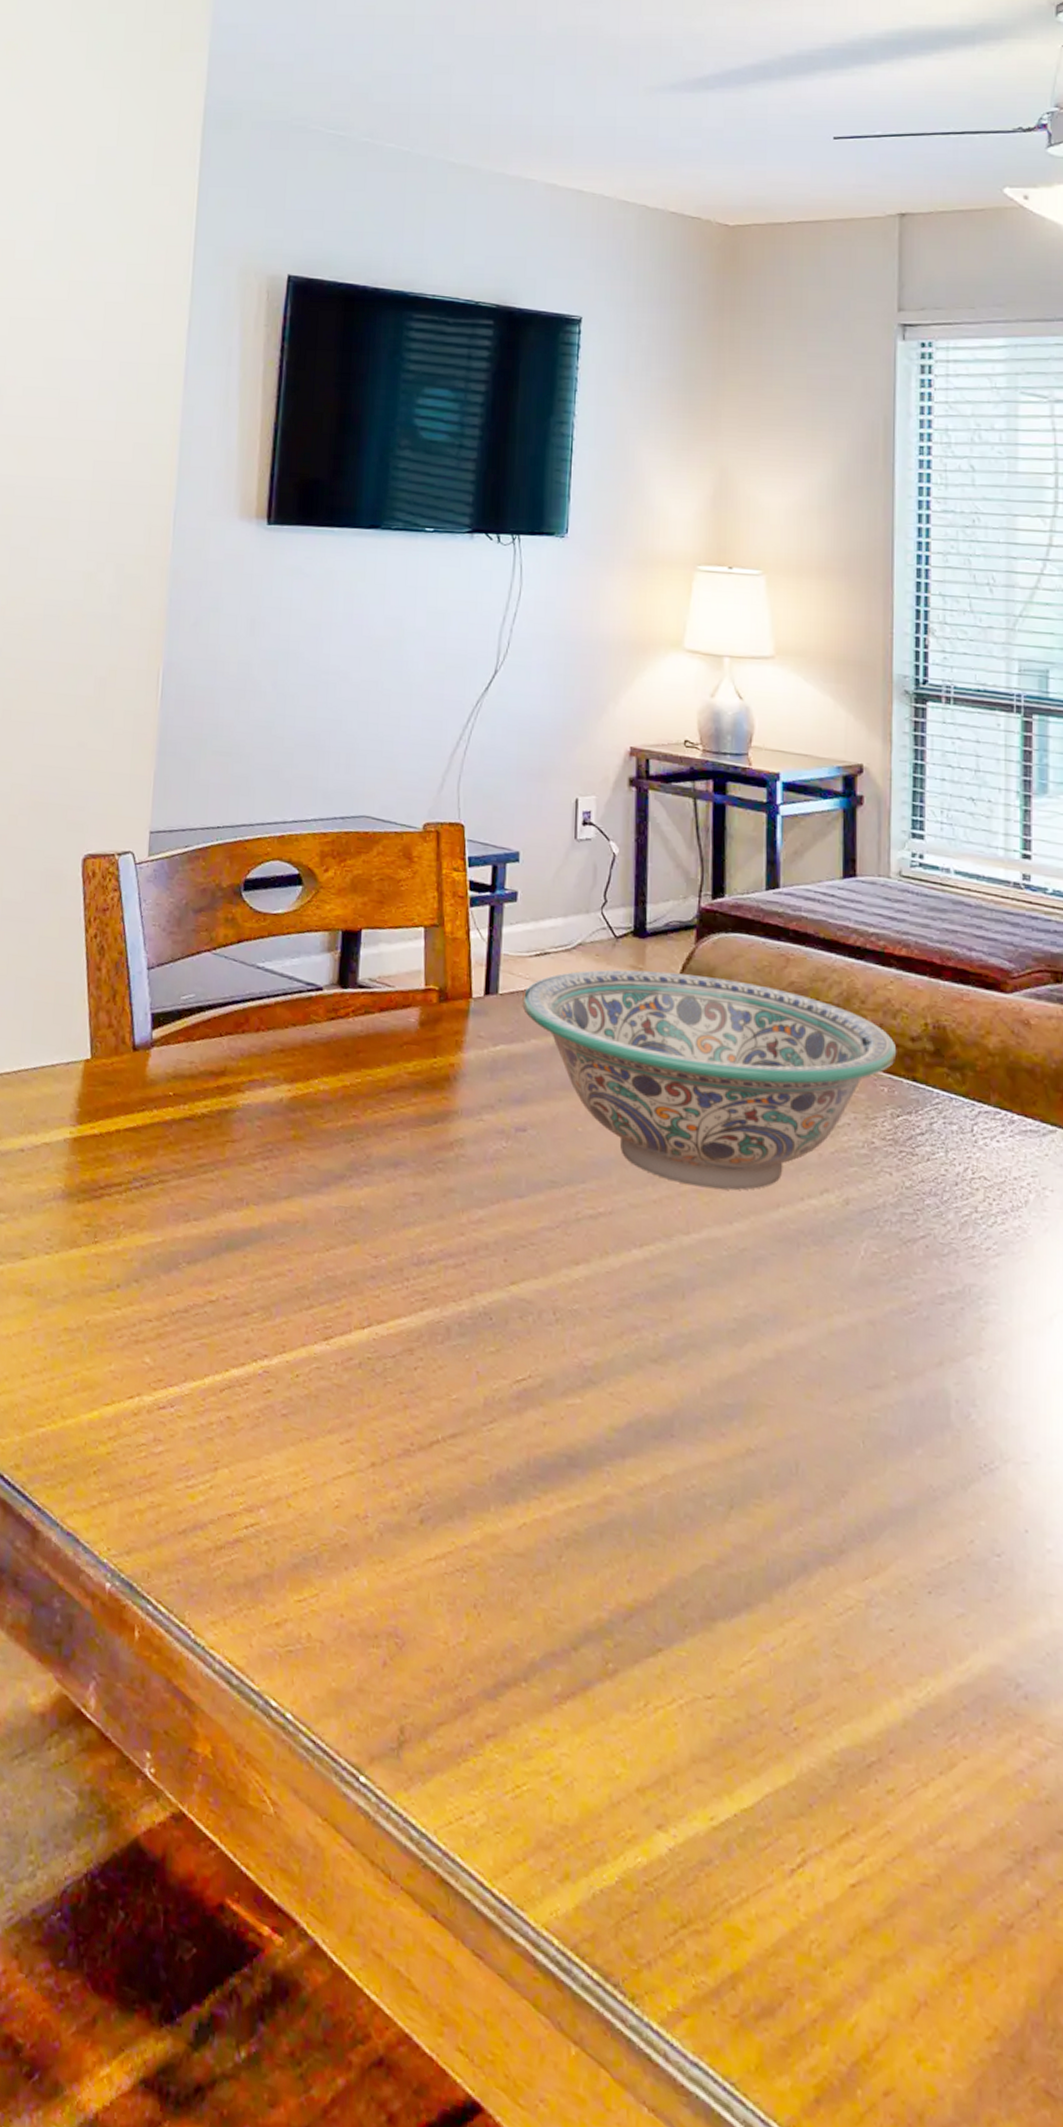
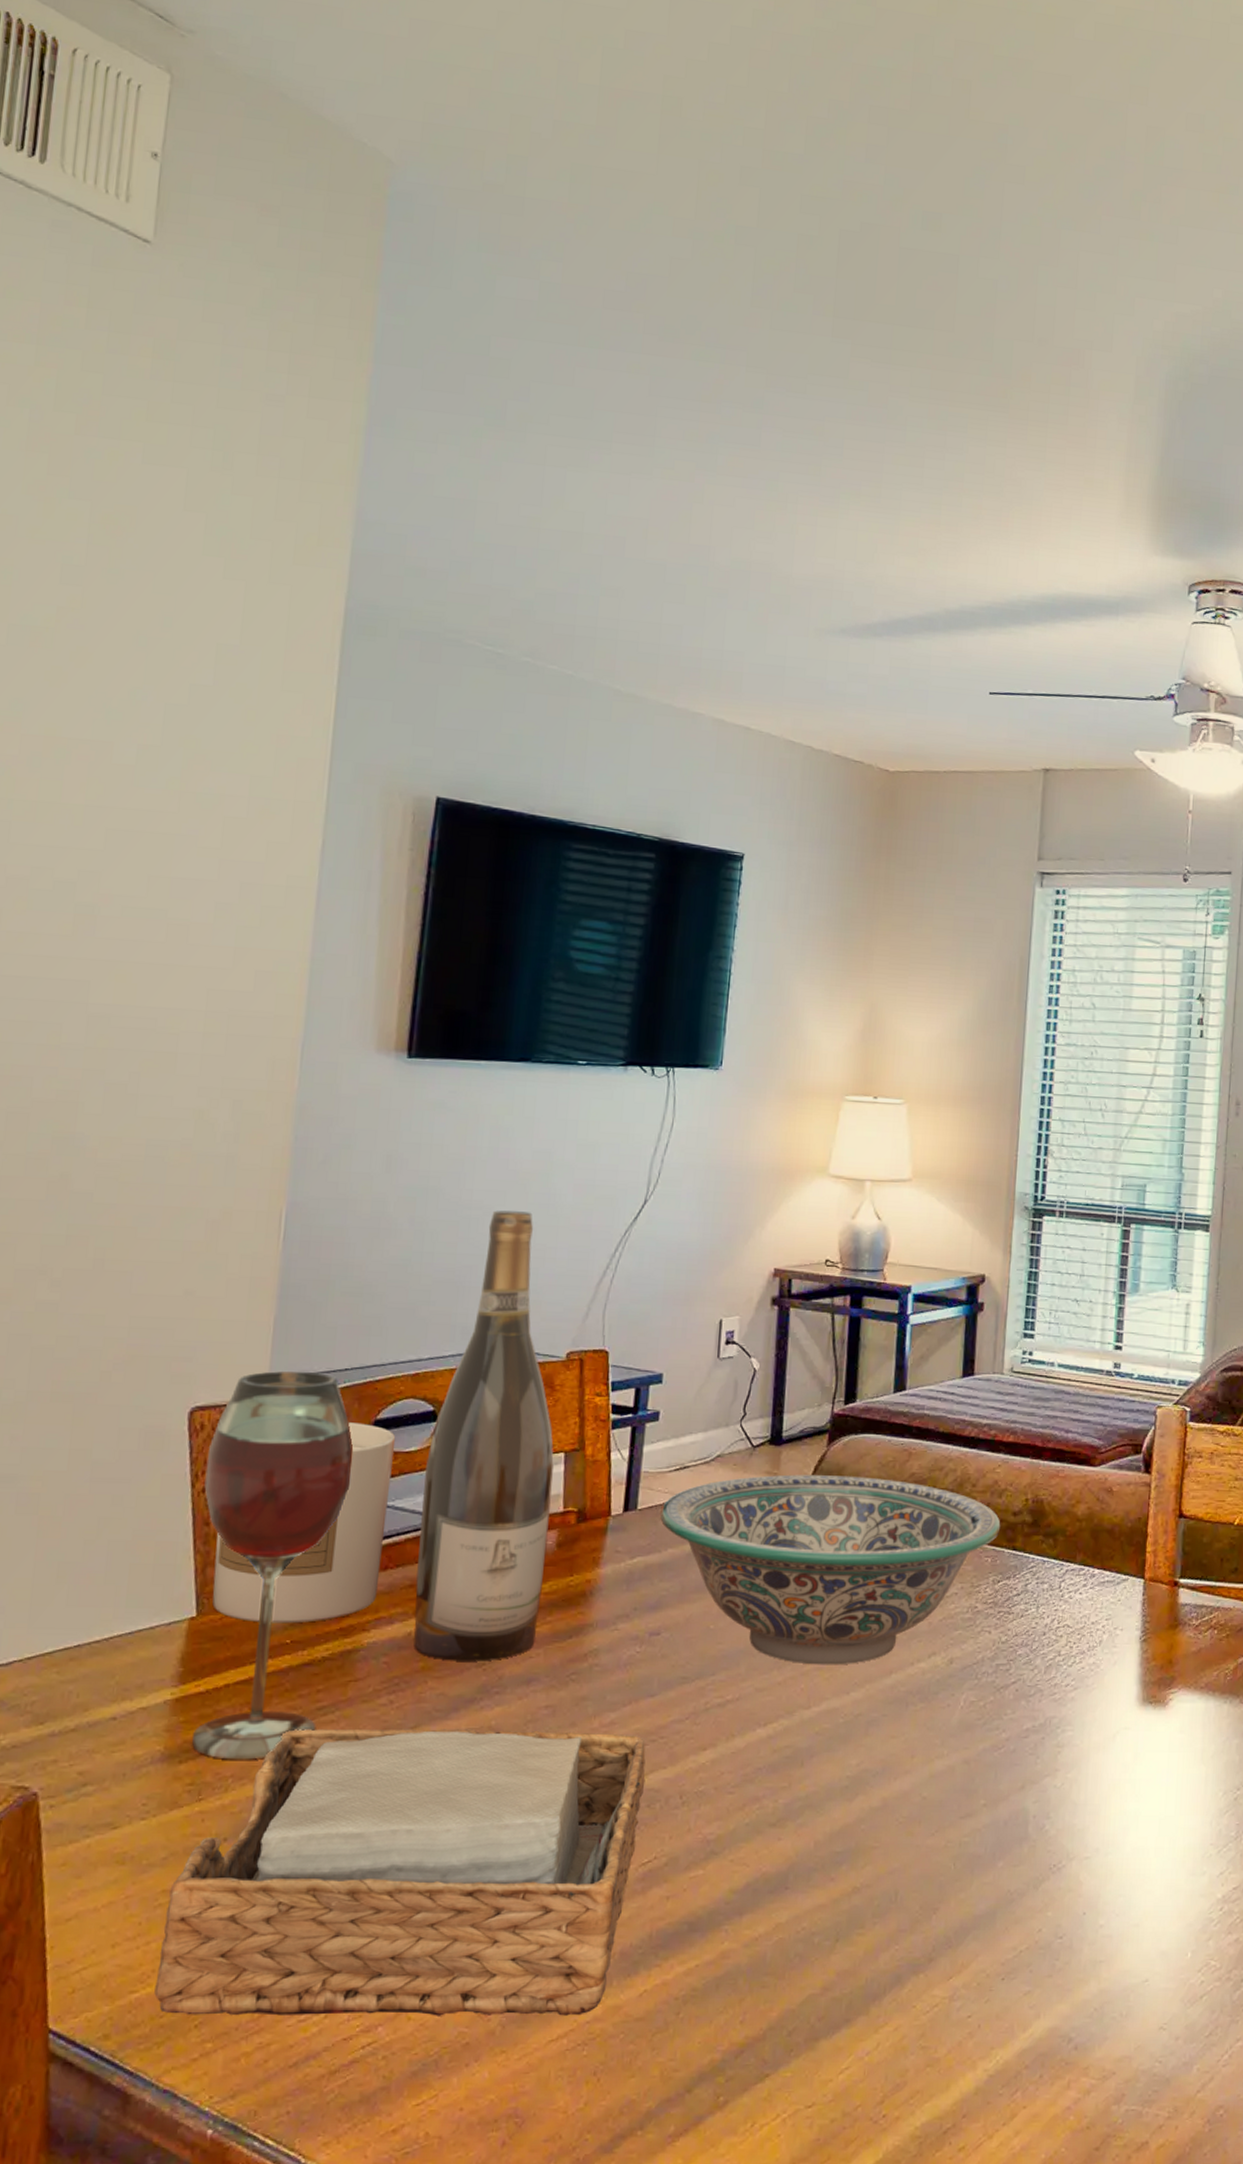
napkin holder: none [58,1183,517,1538] -> present [154,1728,646,2016]
wineglass: none [88,824,227,1209] -> present [192,1370,354,1760]
candle: none [104,880,265,1077] -> present [212,1422,396,1624]
wine bottle: none [285,676,414,1138] -> present [414,1210,554,1662]

